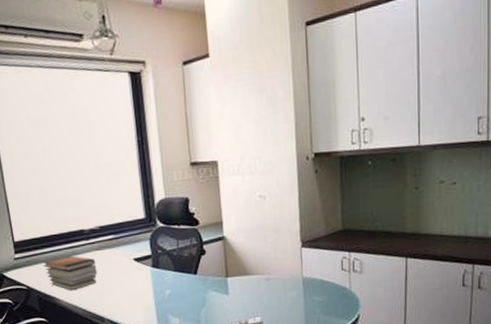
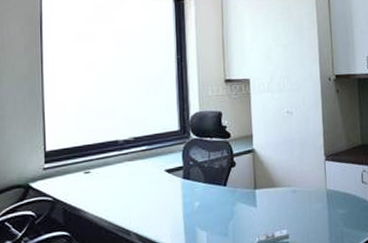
book stack: present [43,255,98,291] -> none [73,166,128,203]

